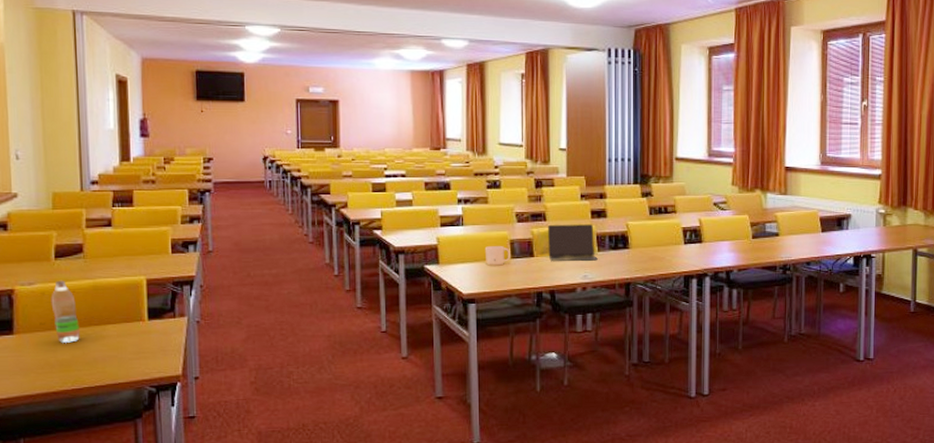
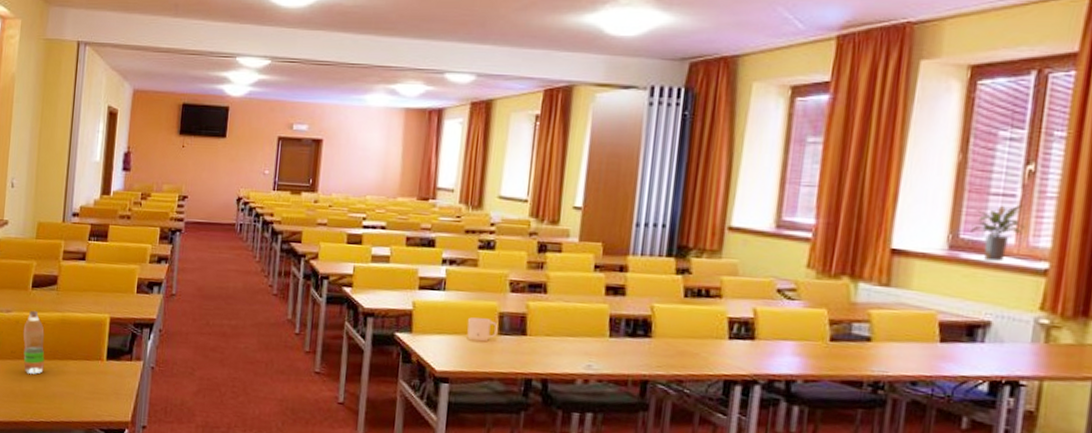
laptop: present [548,224,598,262] -> none [544,298,608,349]
potted plant: none [833,130,865,171] -> present [971,204,1025,261]

